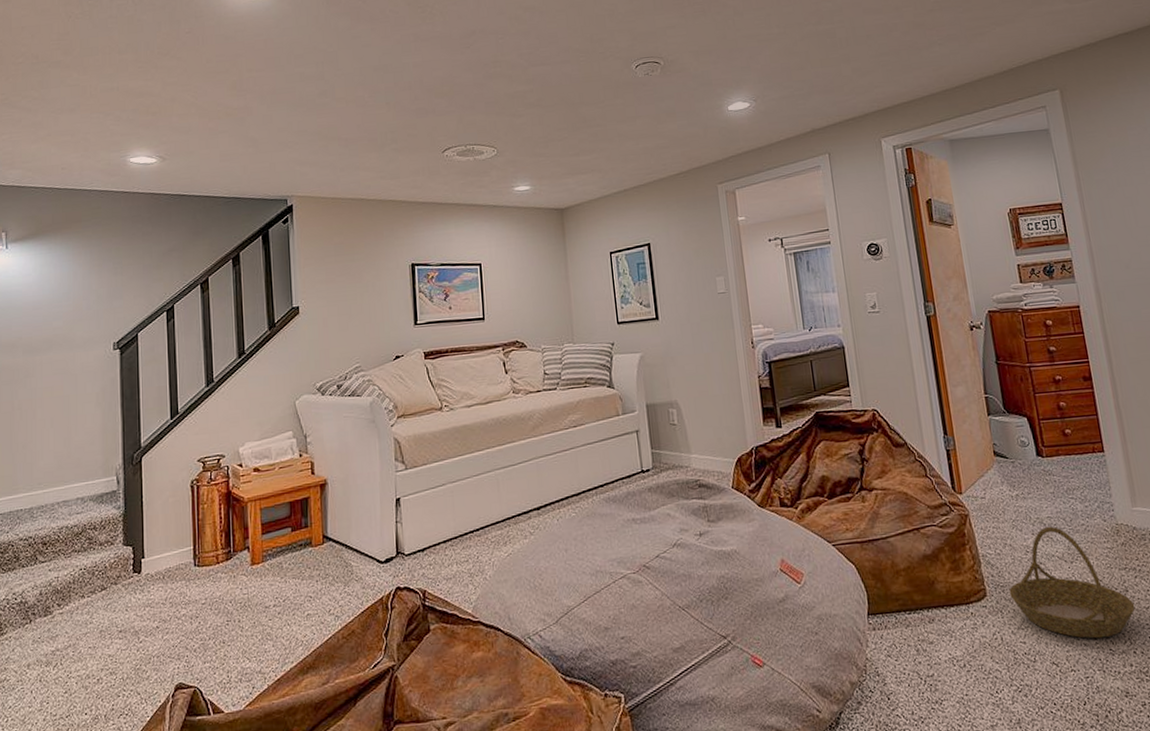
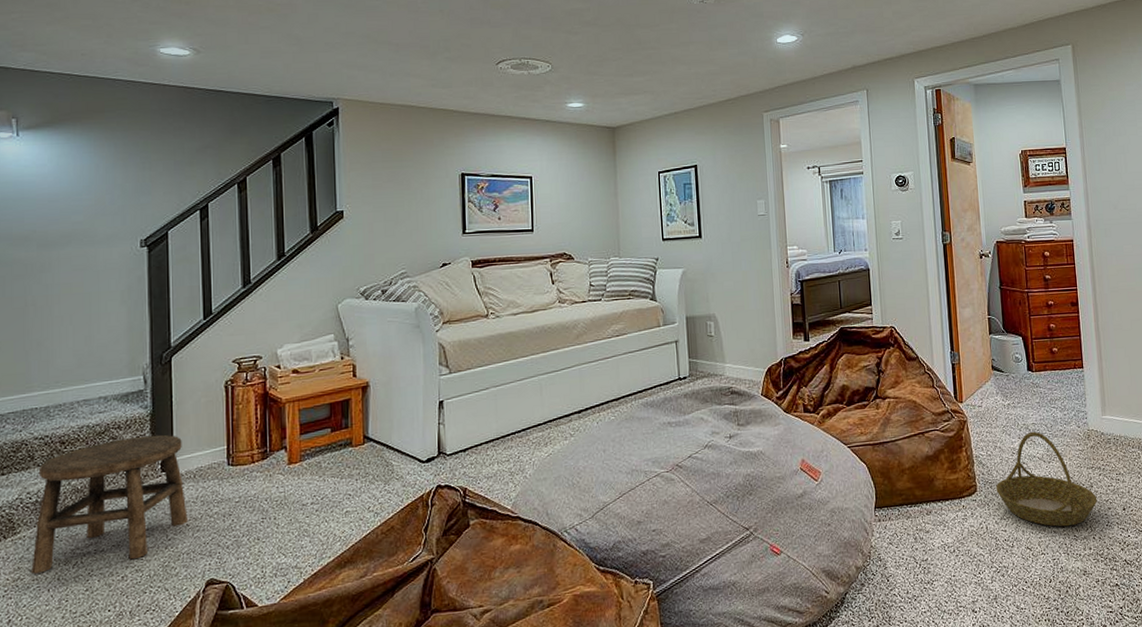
stool: none [16,535,158,675] -> present [31,434,188,574]

